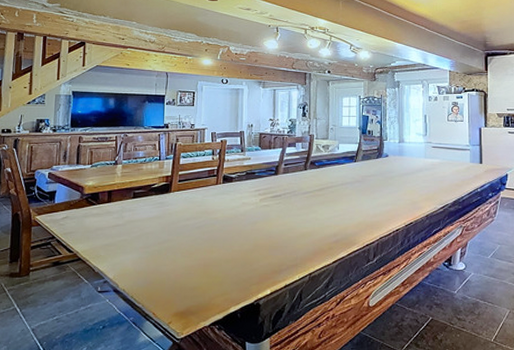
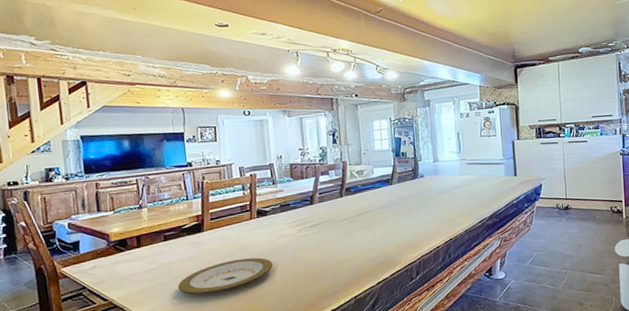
plate: none [139,223,232,255] -> present [177,257,273,295]

